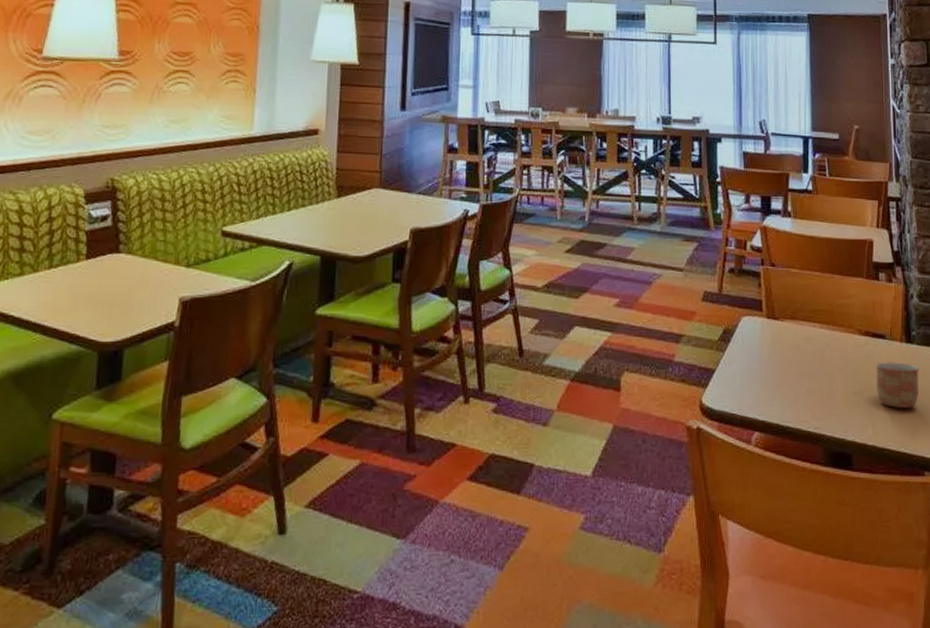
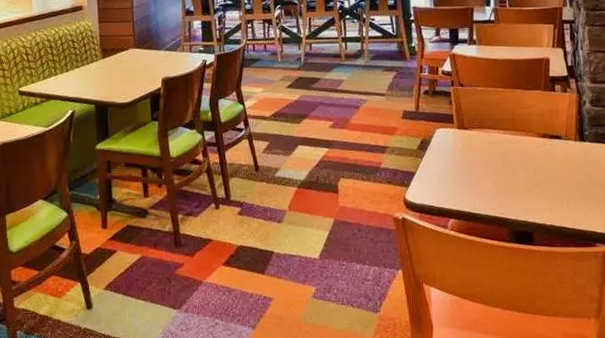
mug: present [876,362,919,408] -> none [553,157,591,194]

